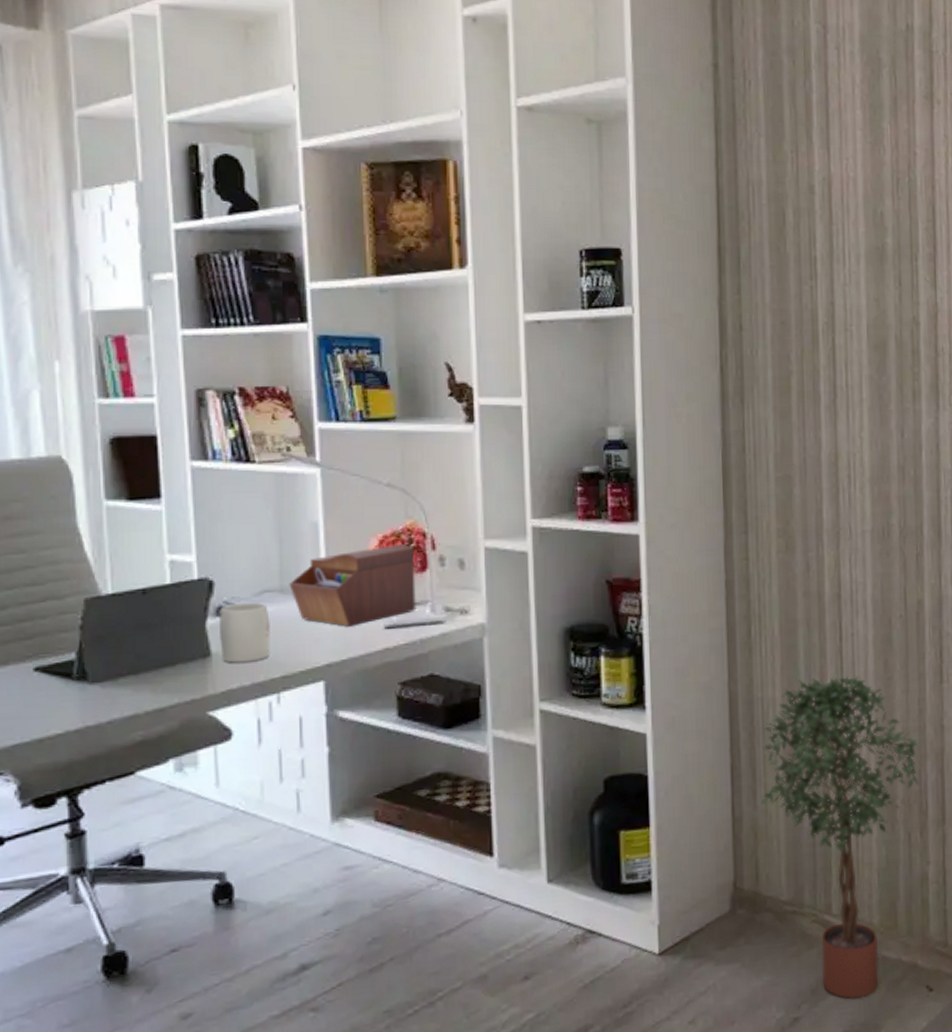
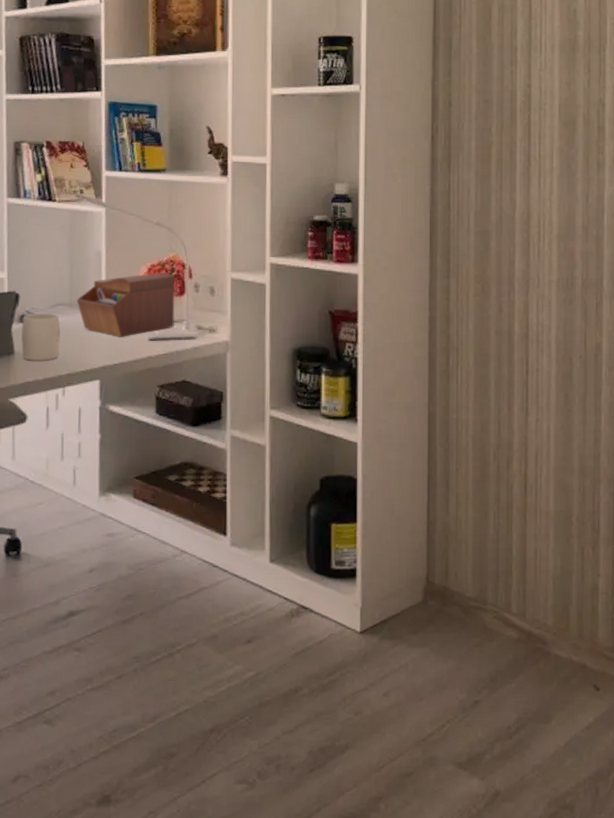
potted tree: present [761,676,919,999] -> none [453,405,593,690]

